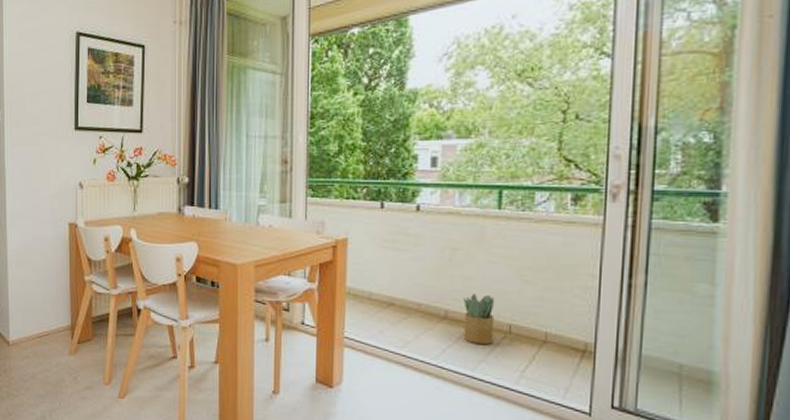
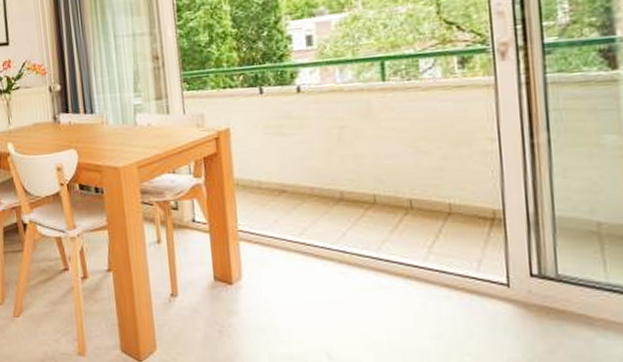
potted plant: present [463,293,495,344] -> none [358,171,395,223]

